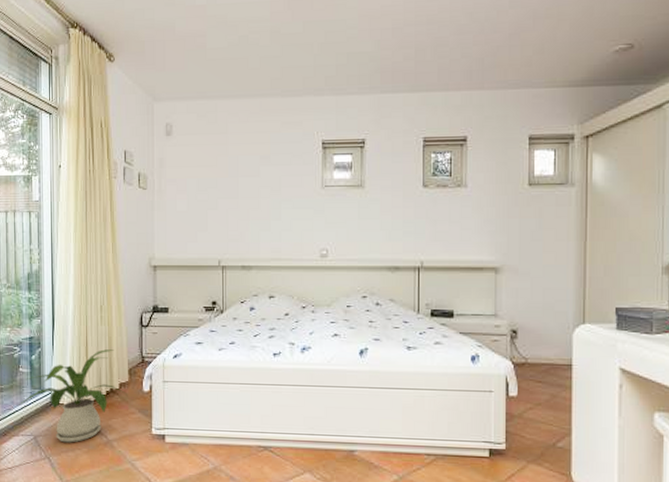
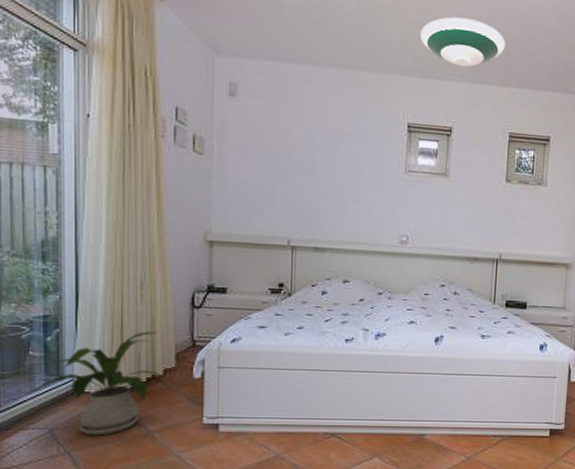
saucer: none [330,32,413,80] -> present [420,16,505,67]

